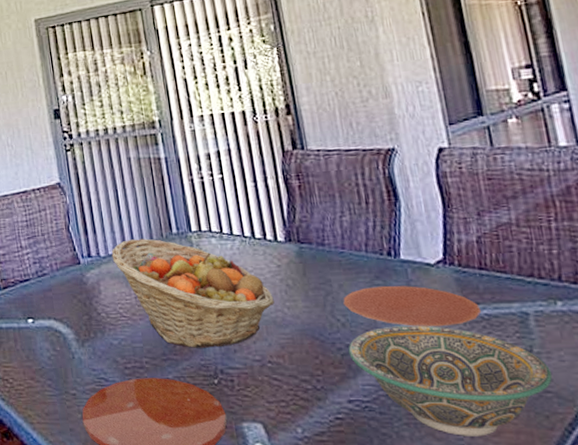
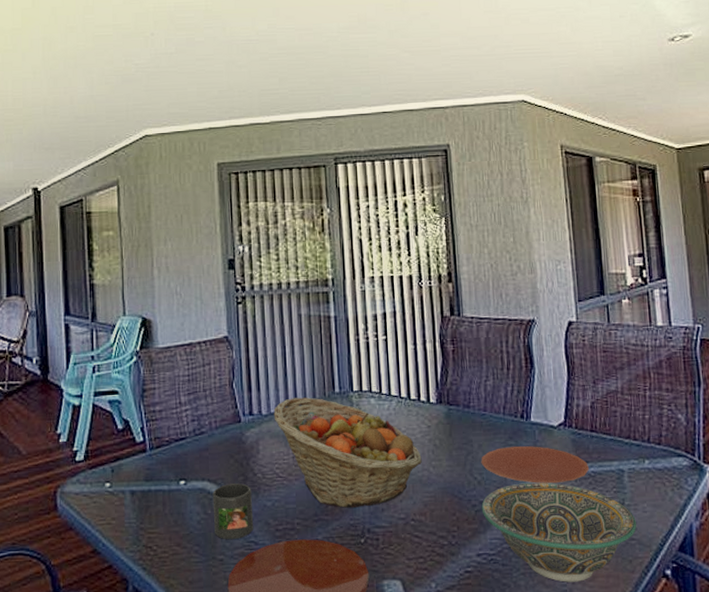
mug: none [59,322,103,376] -> present [212,483,254,540]

